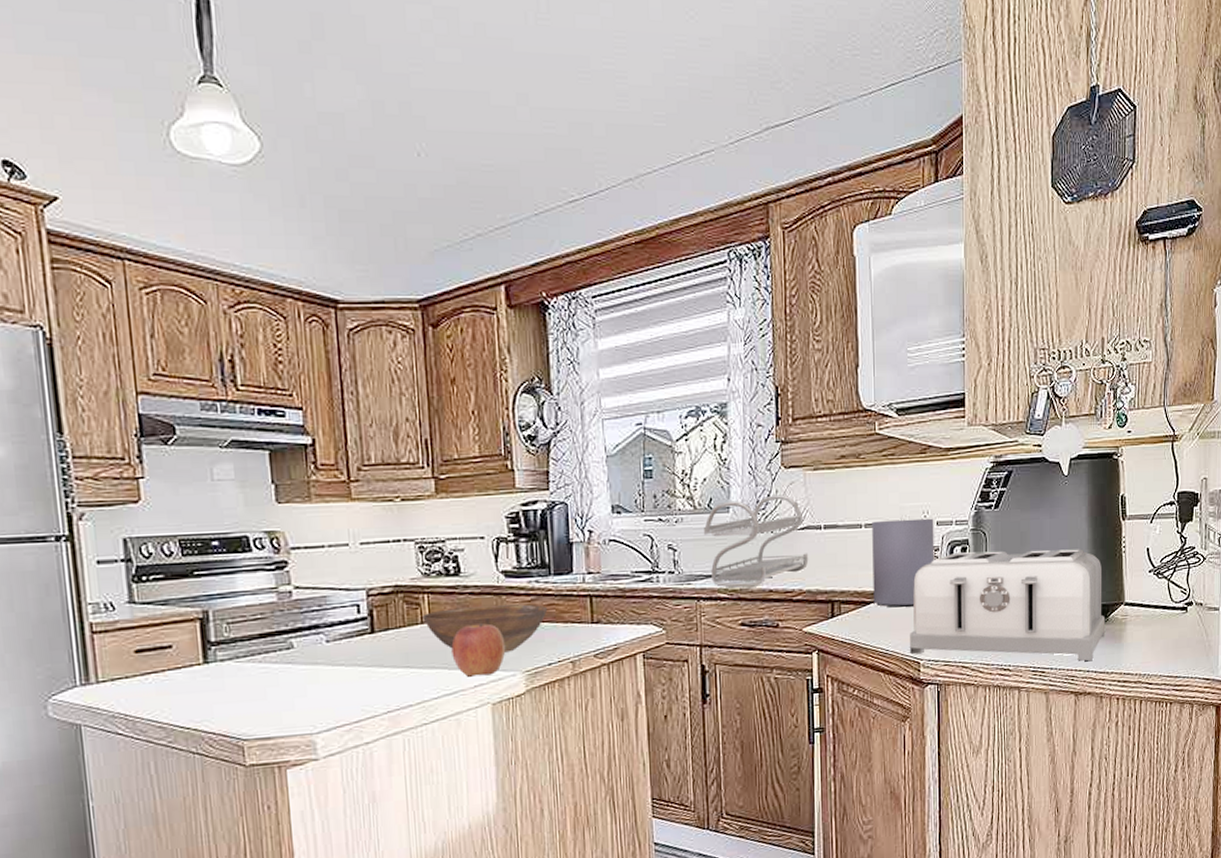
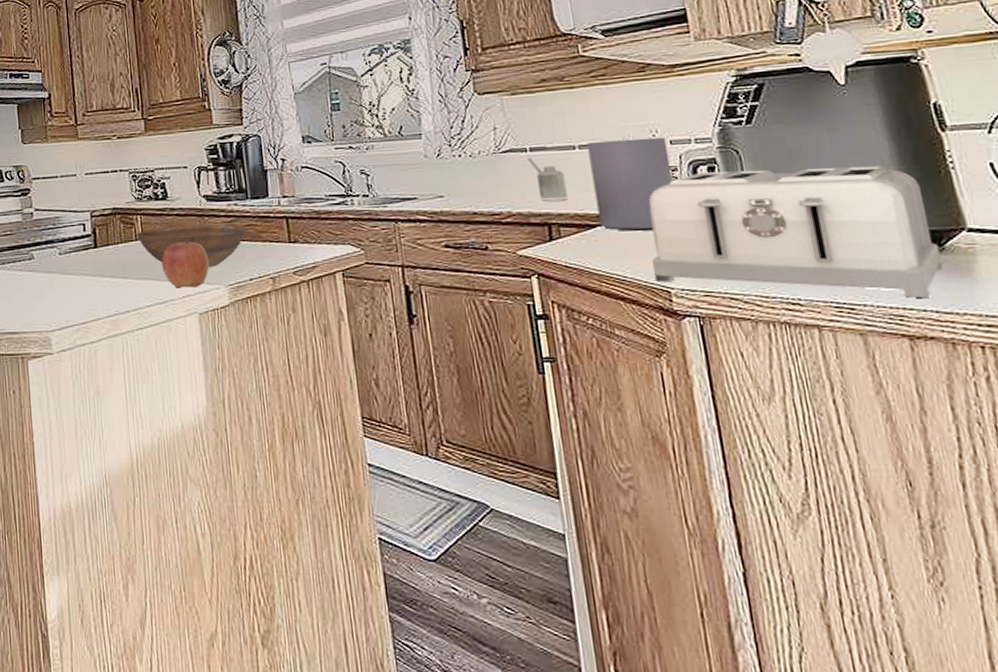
dish rack: present [704,494,809,588] -> none [396,119,516,211]
soap dispenser: none [820,535,851,580] -> present [527,157,568,203]

